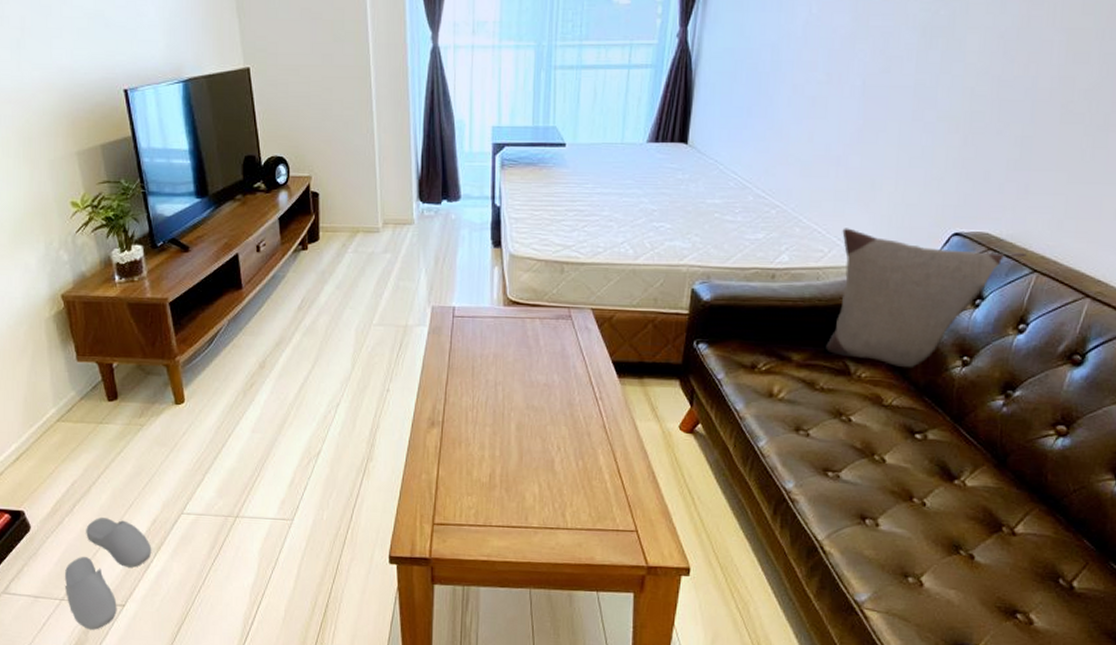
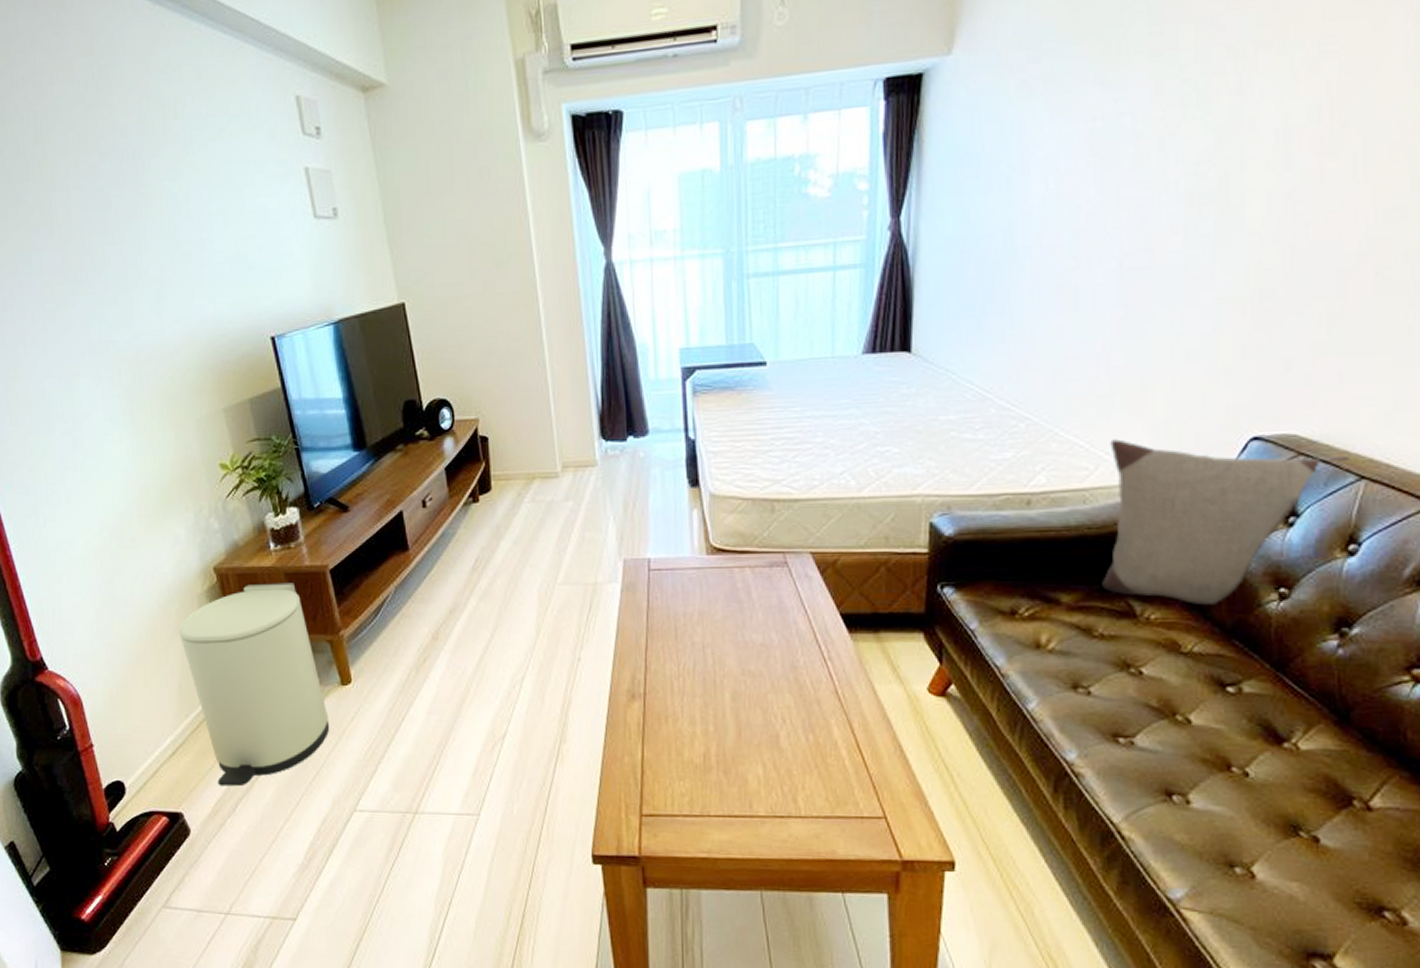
pedal bin: none [26,311,162,490] -> present [178,583,329,787]
slippers: present [65,518,152,630] -> none [229,818,323,948]

